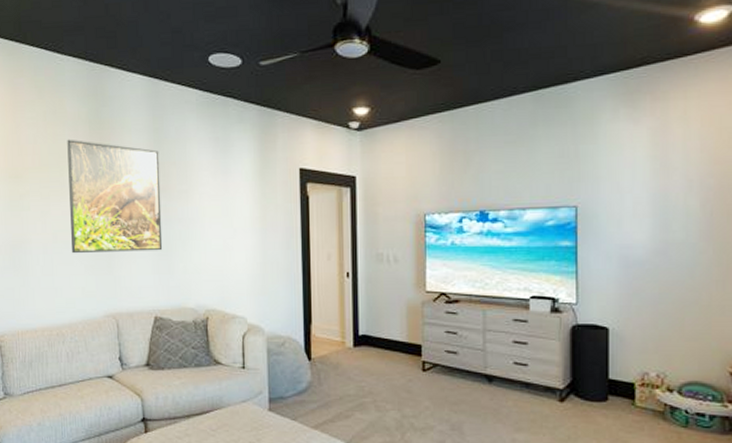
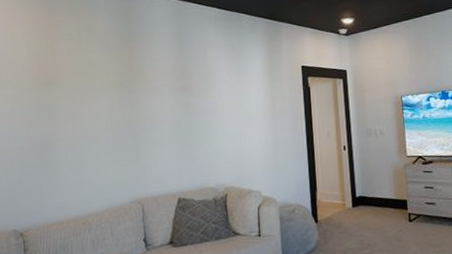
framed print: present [67,139,163,254] -> none [99,50,186,149]

